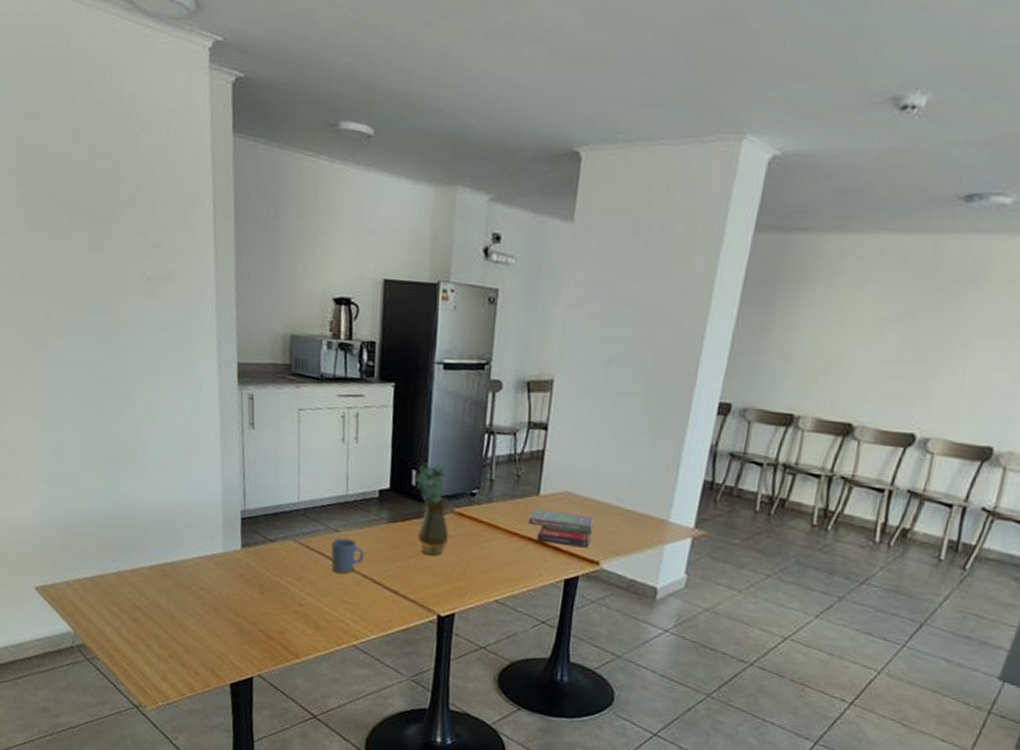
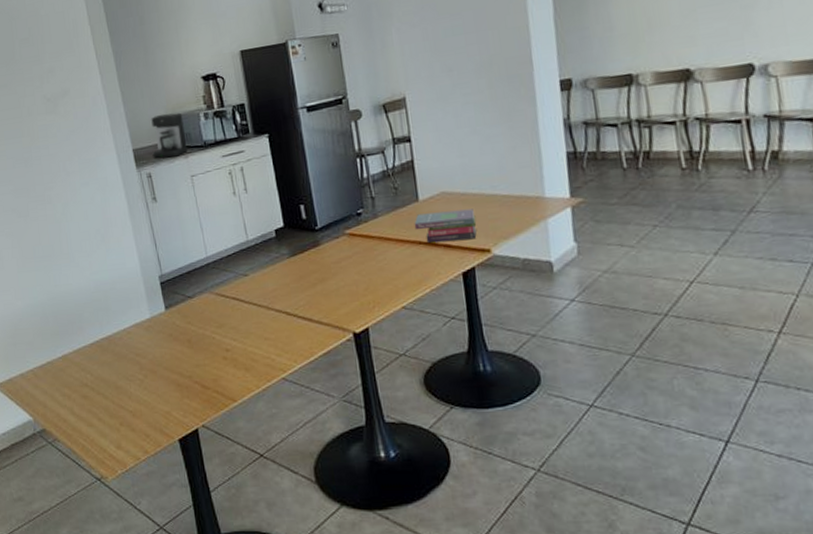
coffee maker: none [259,330,303,385] -> present [151,112,188,159]
mug: present [330,538,365,574] -> none [242,279,275,313]
vase: present [415,460,449,556] -> none [304,194,347,279]

